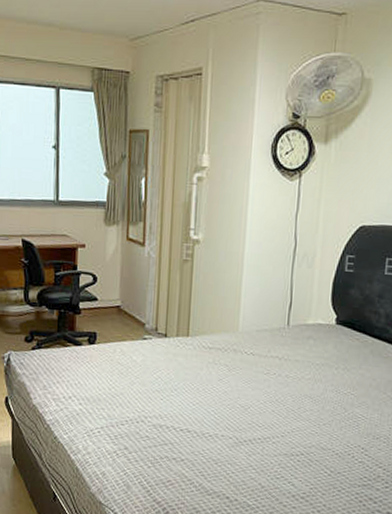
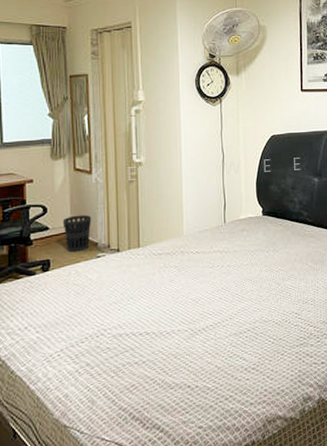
wastebasket: none [111,289,141,330] -> present [62,214,92,253]

